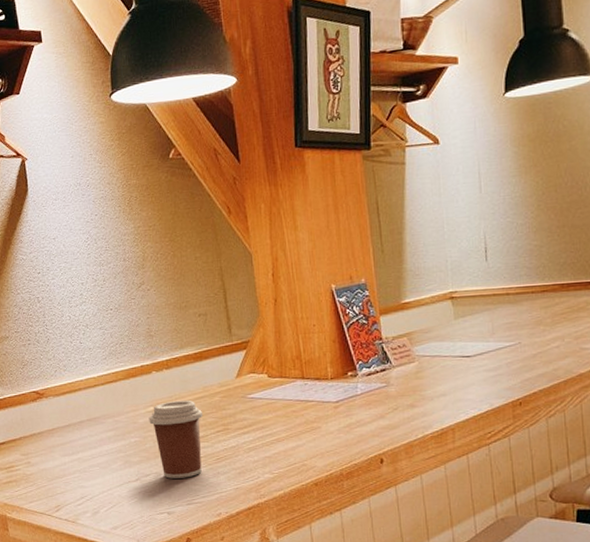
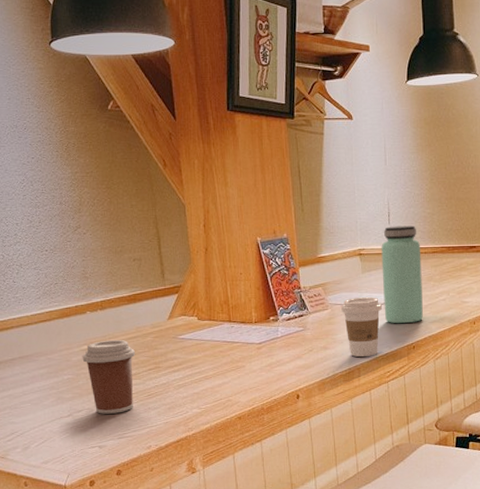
coffee cup: none [429,346,479,415] -> present [340,297,382,357]
bottle: none [477,261,531,376] -> present [381,225,423,323]

